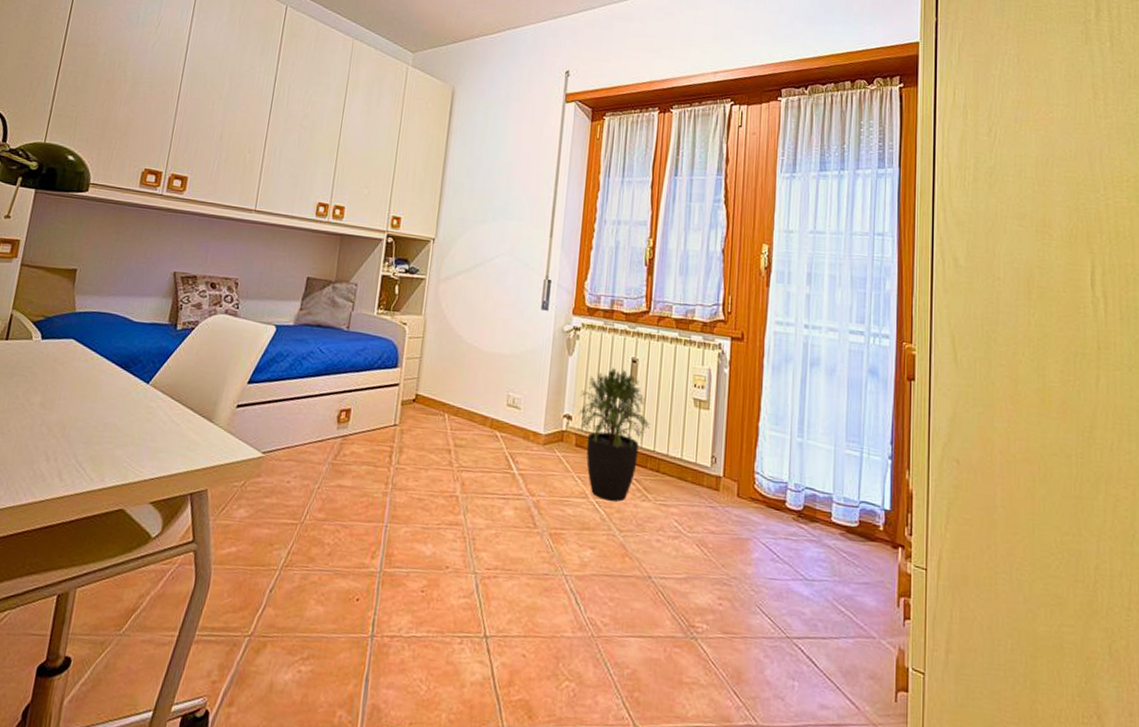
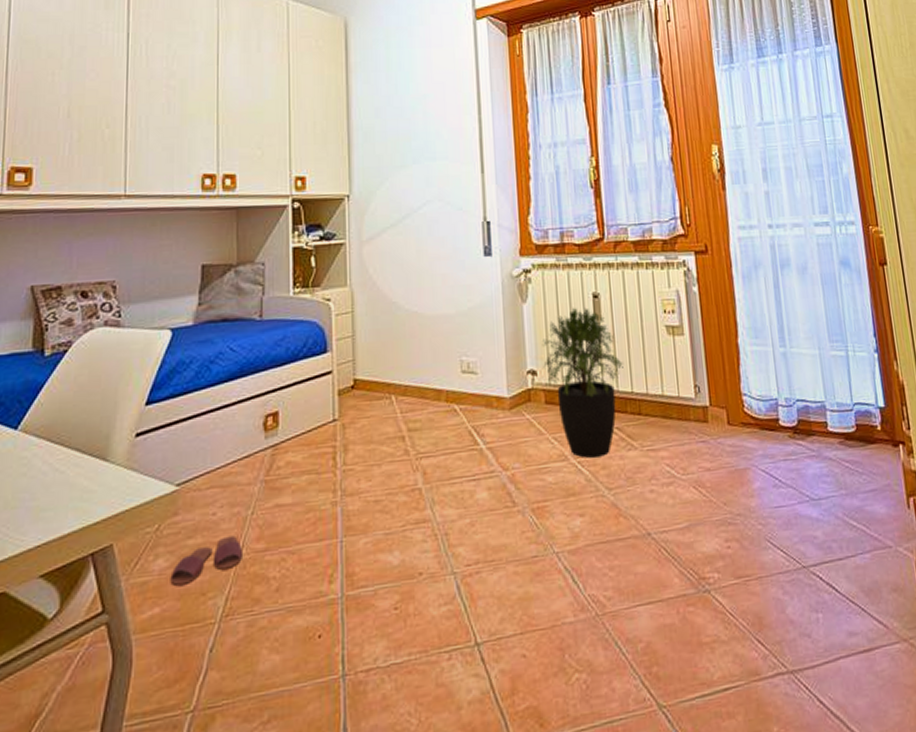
slippers: none [247,502,307,534] -> present [170,535,242,586]

